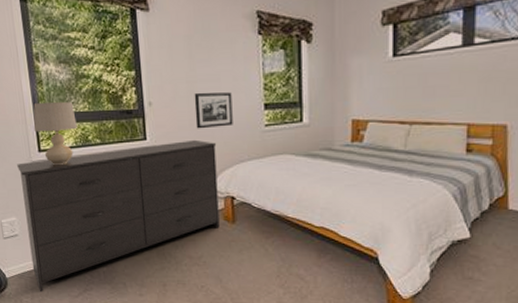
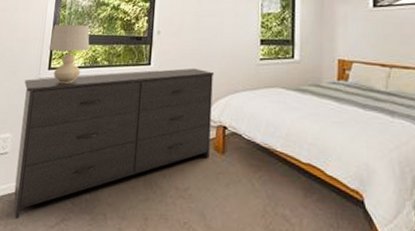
picture frame: present [194,92,233,129] -> none [197,25,232,59]

